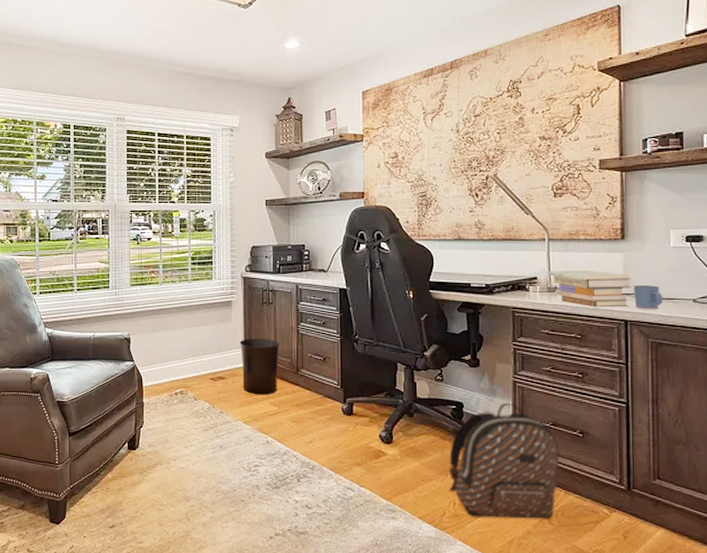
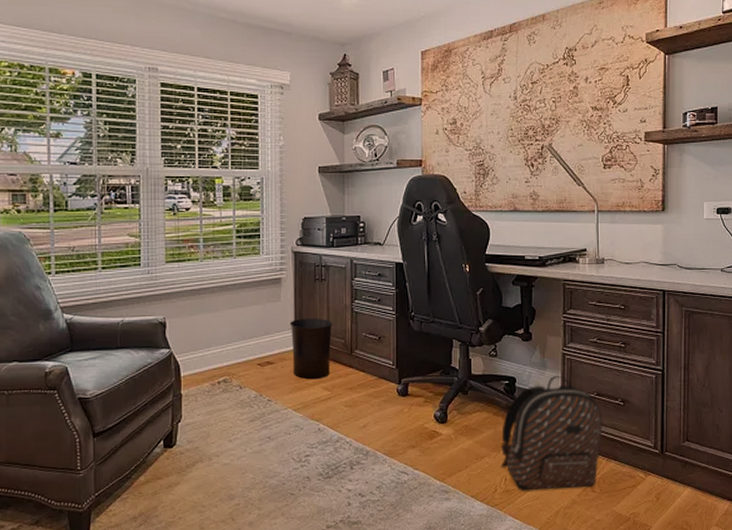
books: present [545,270,631,308] -> none [594,242,669,279]
mug: present [634,286,663,310] -> none [672,256,696,280]

